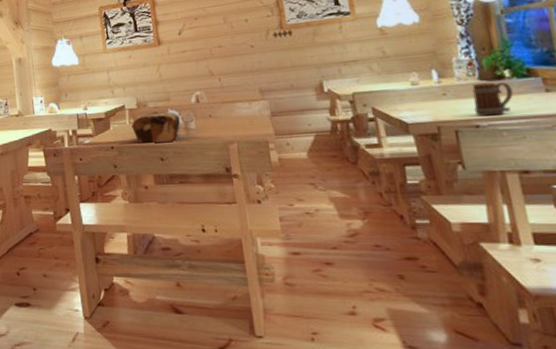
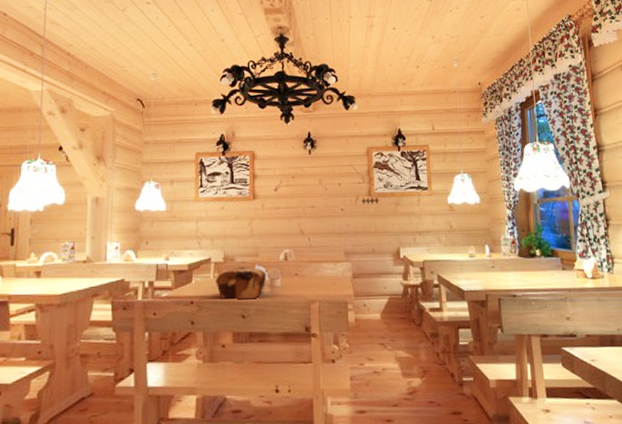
beer mug: present [472,82,513,117] -> none [513,259,541,288]

